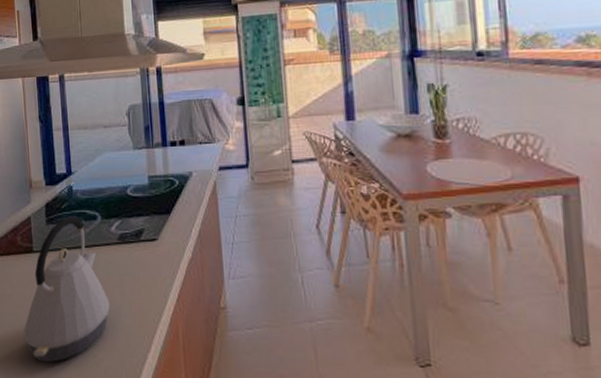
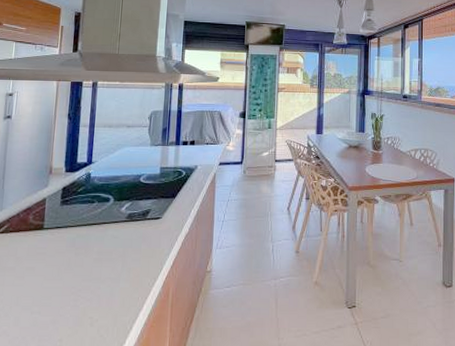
kettle: present [23,216,110,362] -> none [21,198,111,326]

